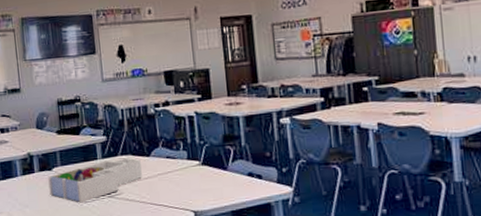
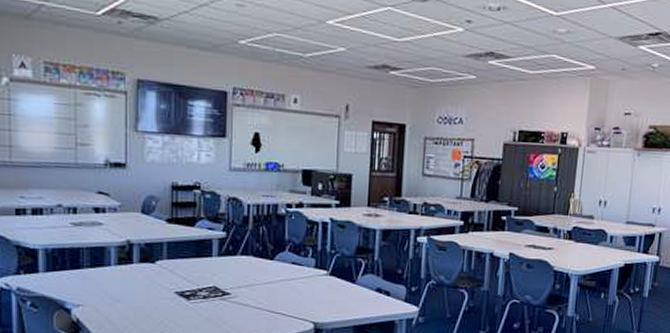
desk organizer: present [48,157,142,203] -> none [149,258,262,303]

